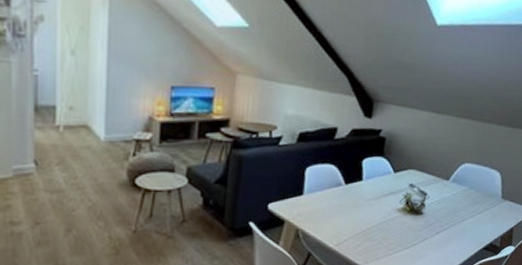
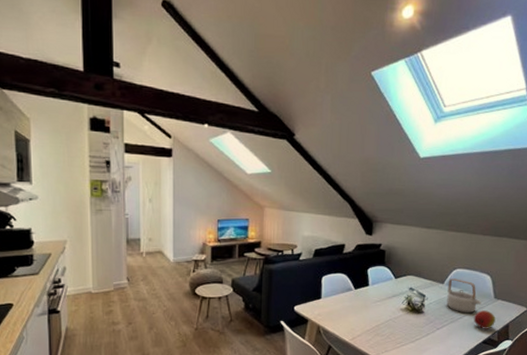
teapot: none [449,174,488,216] -> present [446,278,482,314]
fruit: none [476,212,501,234] -> present [473,310,496,329]

